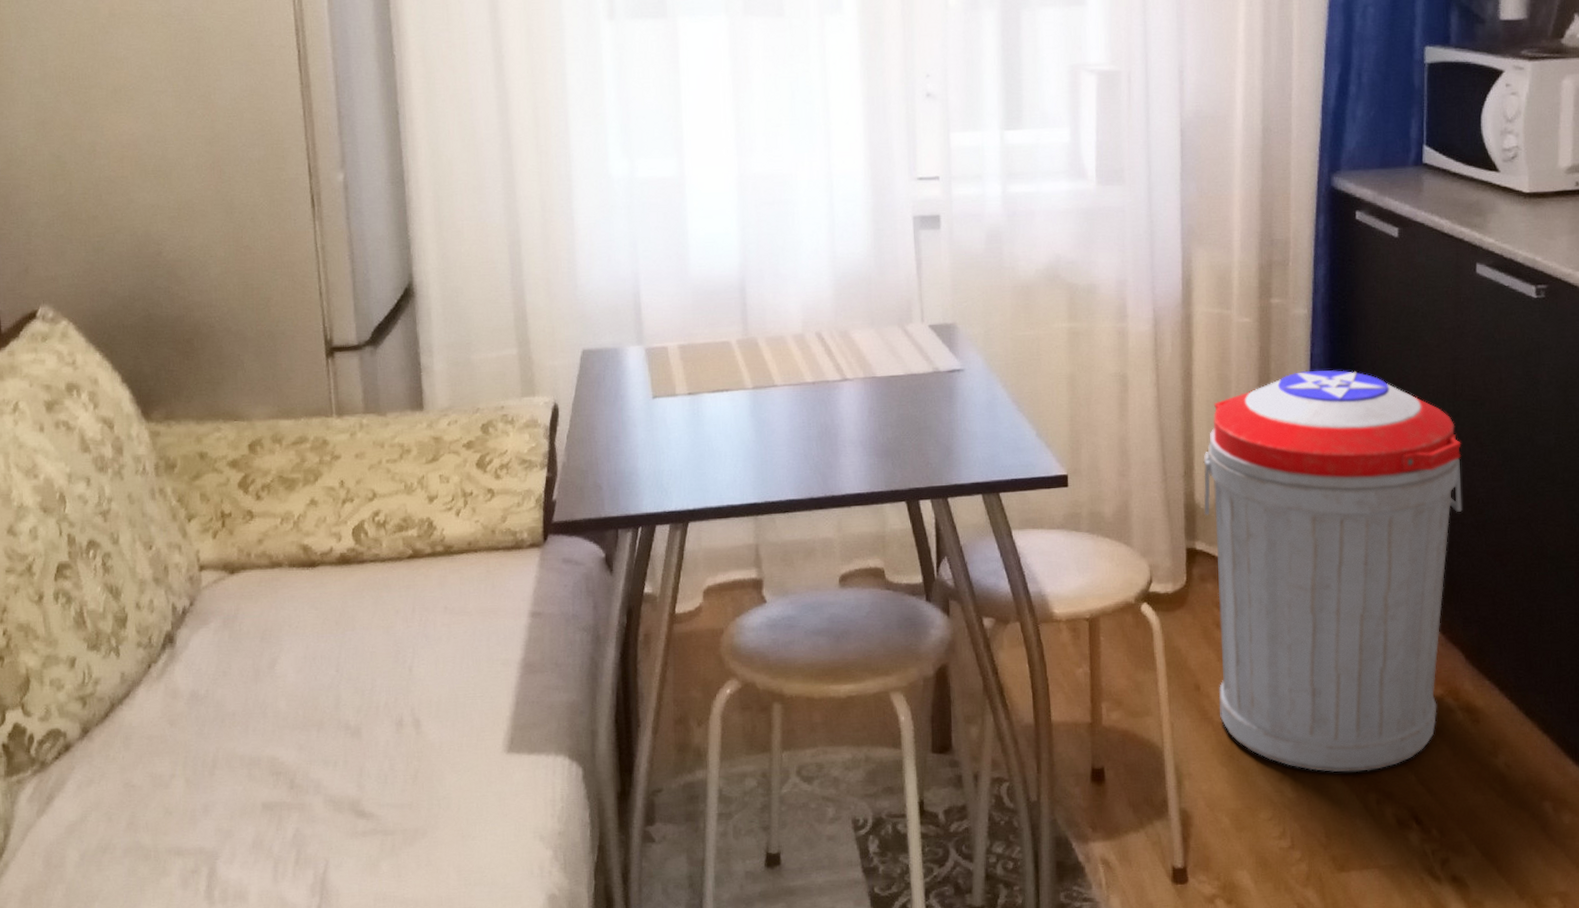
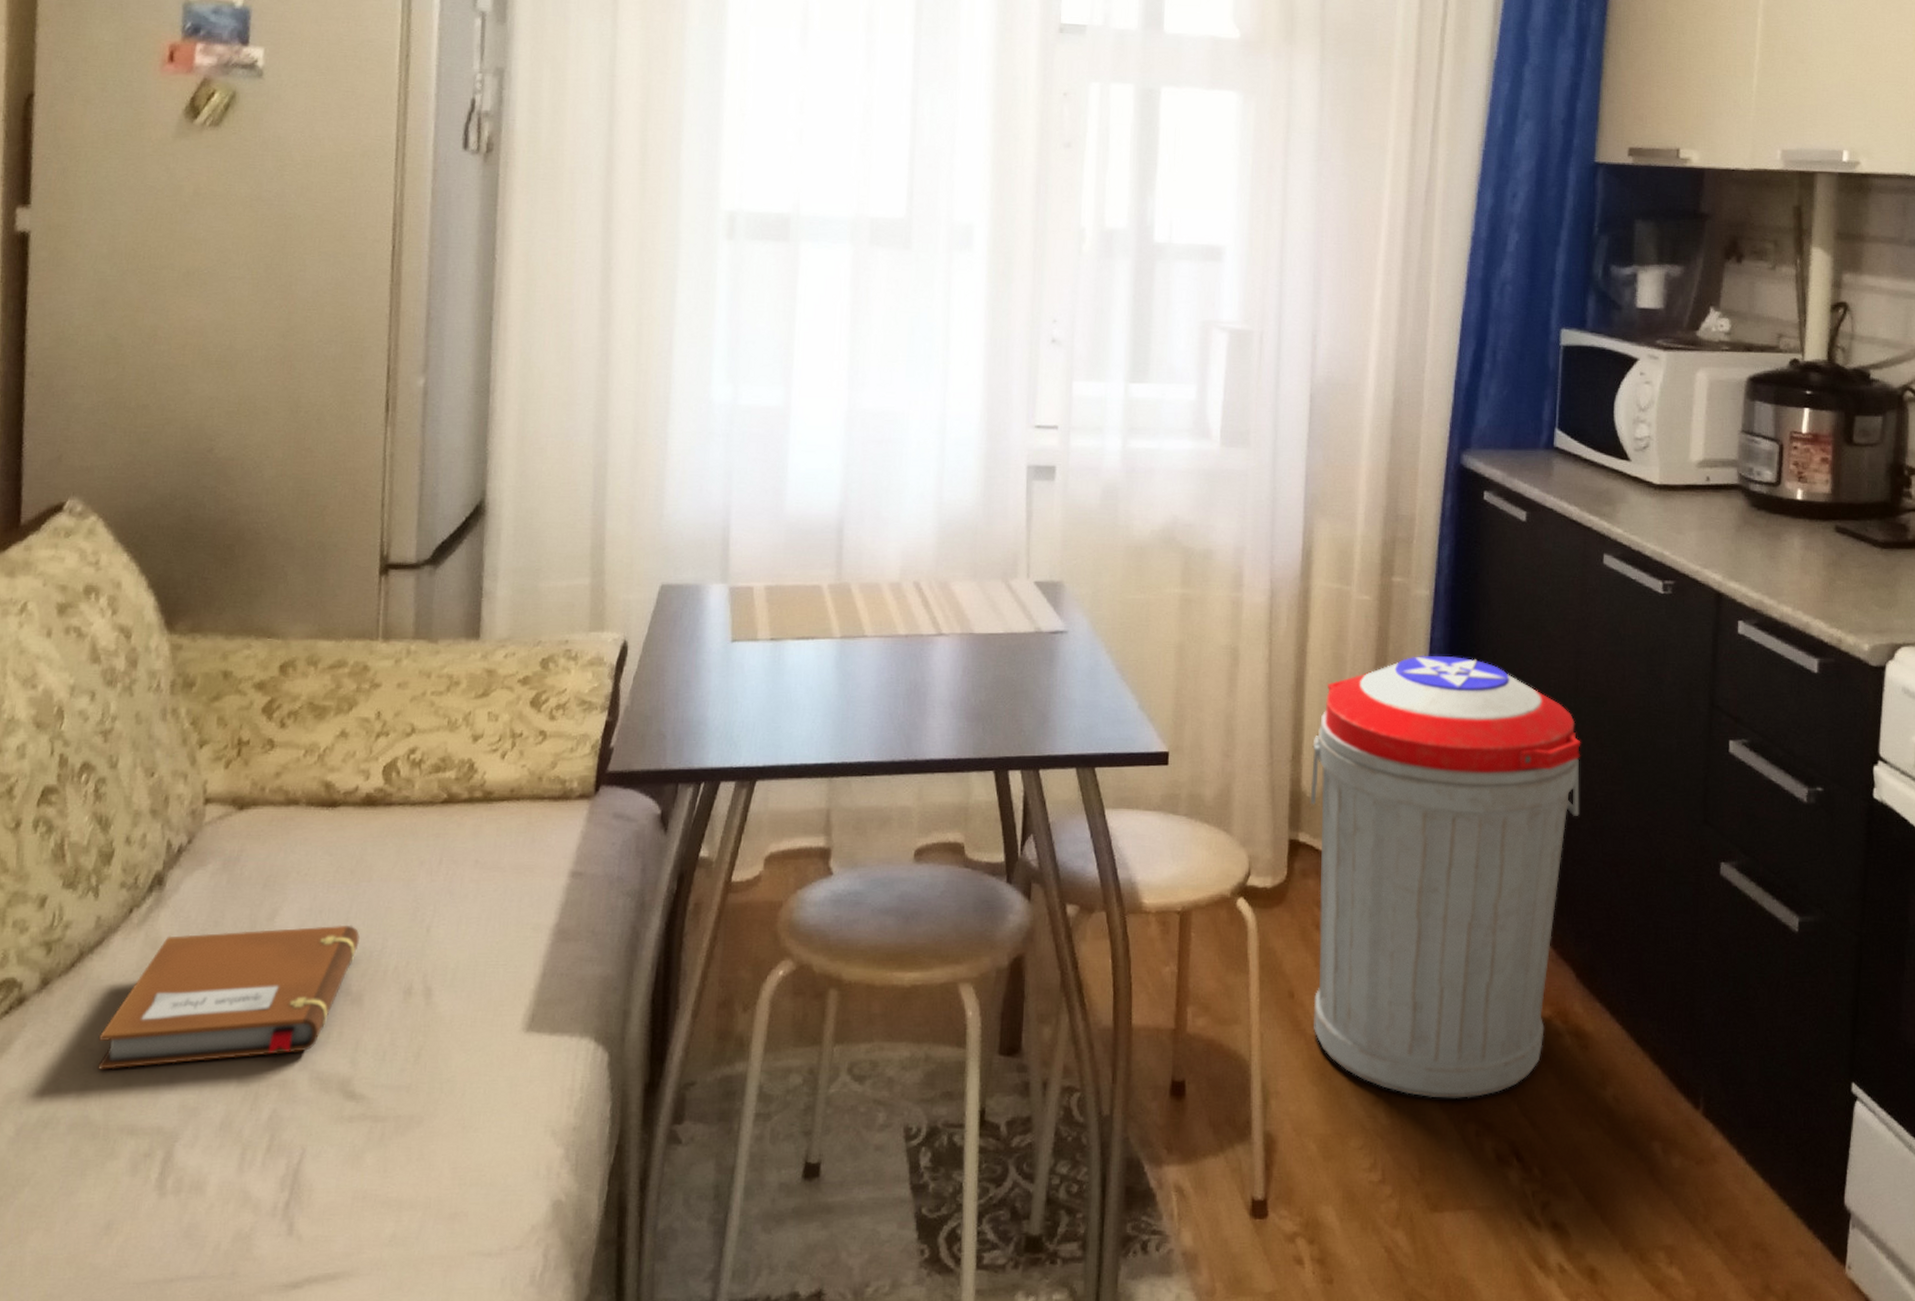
notebook: none [139,668,351,802] -> present [98,925,360,1070]

